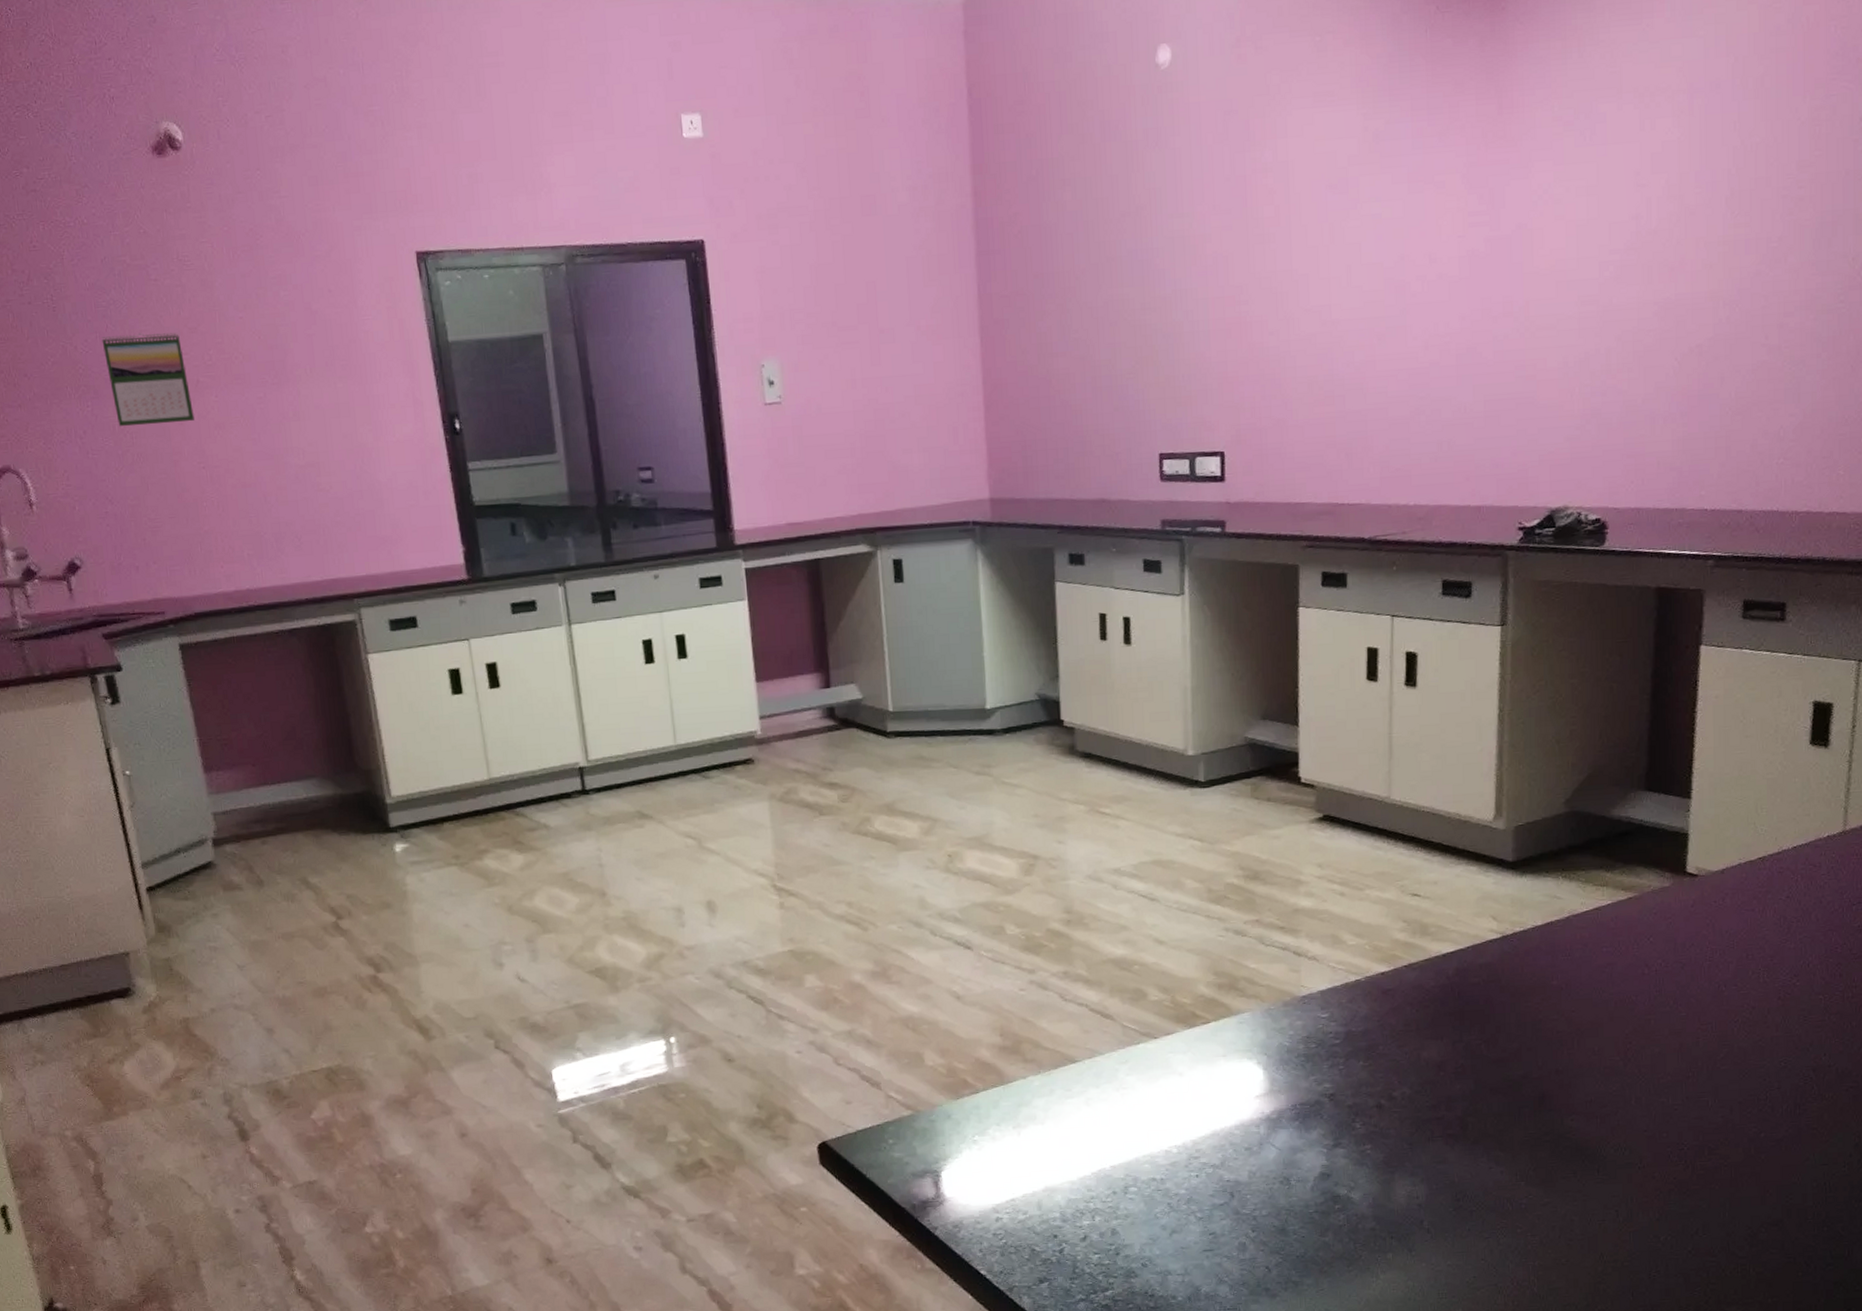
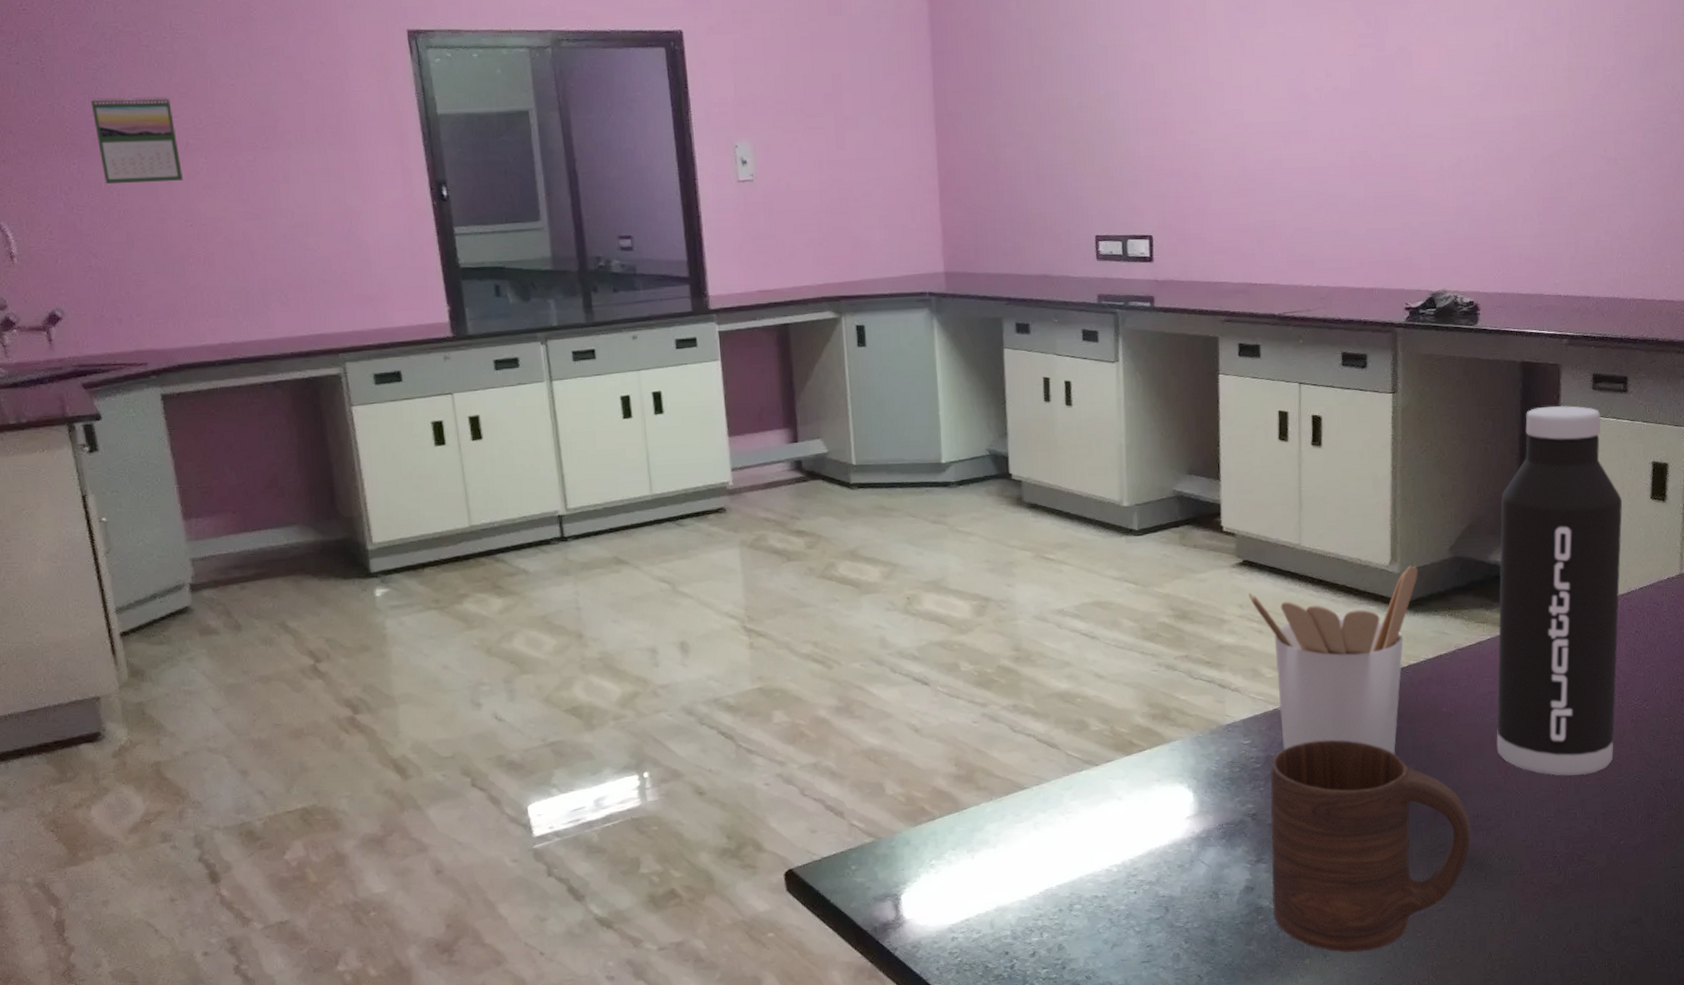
utensil holder: none [1328,821,1527,1032] -> present [1247,565,1418,755]
cup: none [1350,1014,1582,1248] -> present [1270,740,1471,953]
water bottle: none [1615,637,1776,1059] -> present [1496,405,1623,776]

